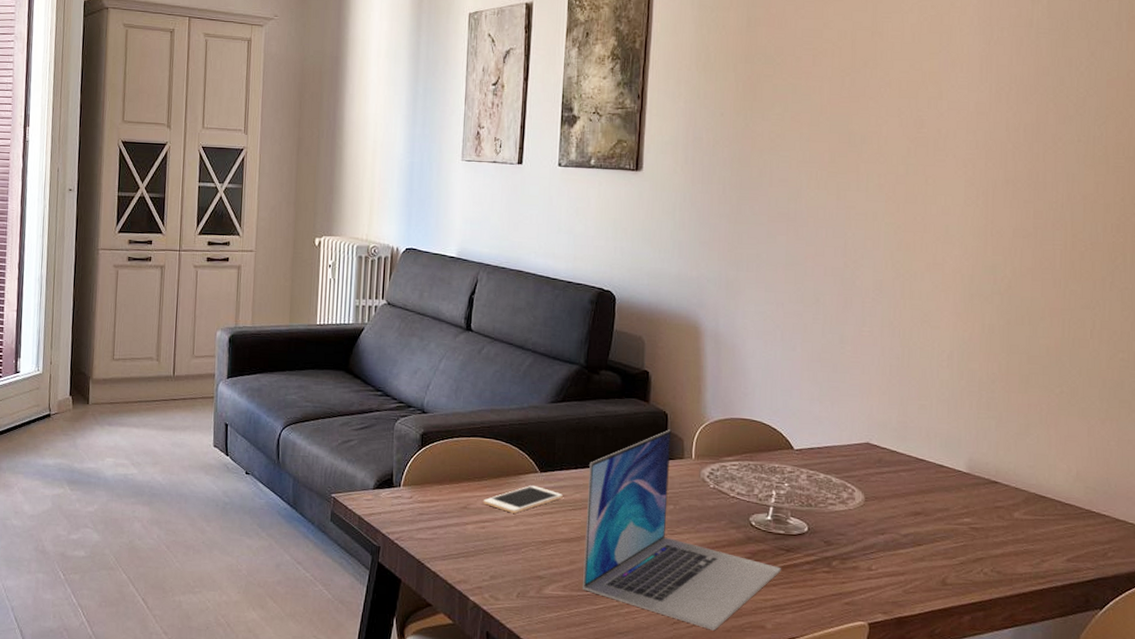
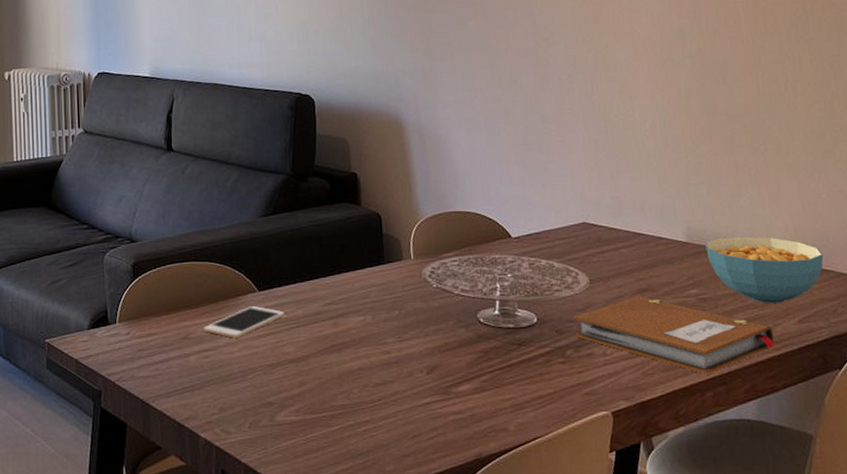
laptop: present [583,429,781,631] -> none [308,231,516,440]
notebook: none [842,518,1040,600] -> present [573,295,775,375]
cereal bowl: none [985,472,1102,541] -> present [705,236,824,304]

